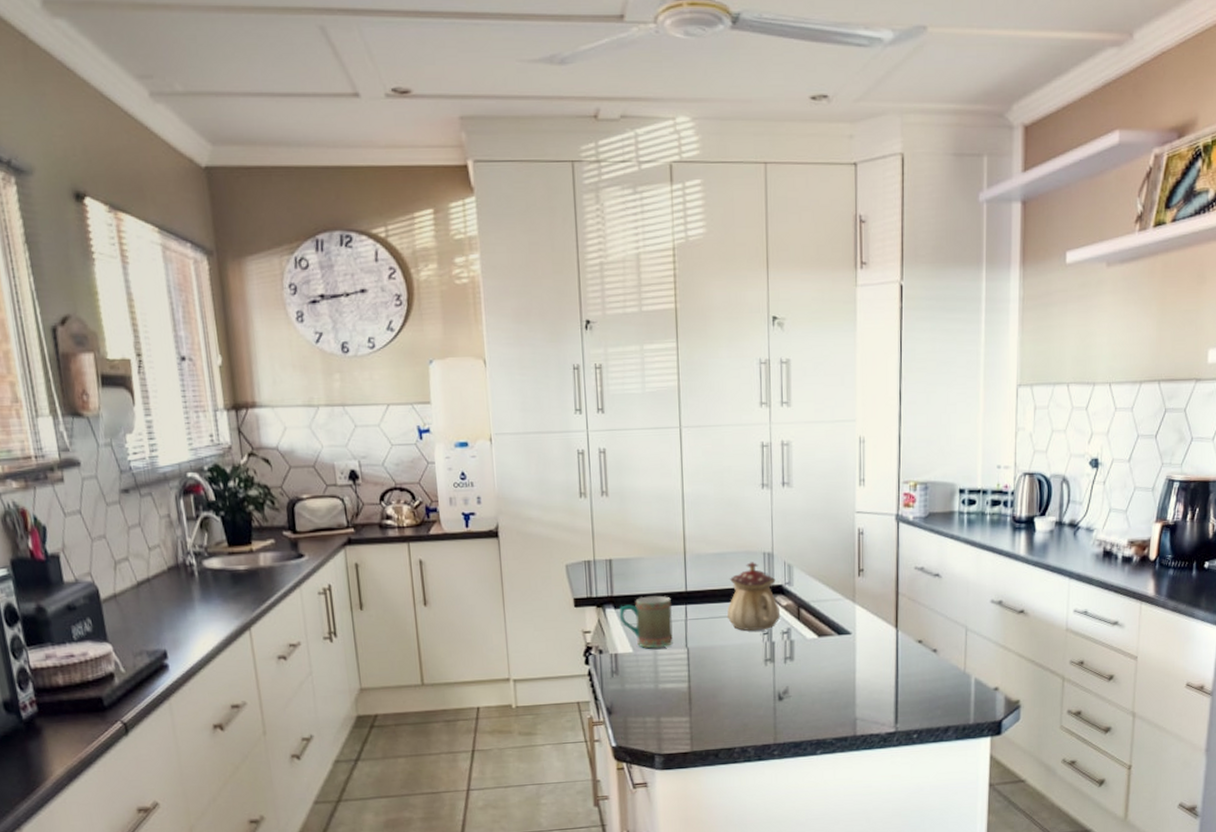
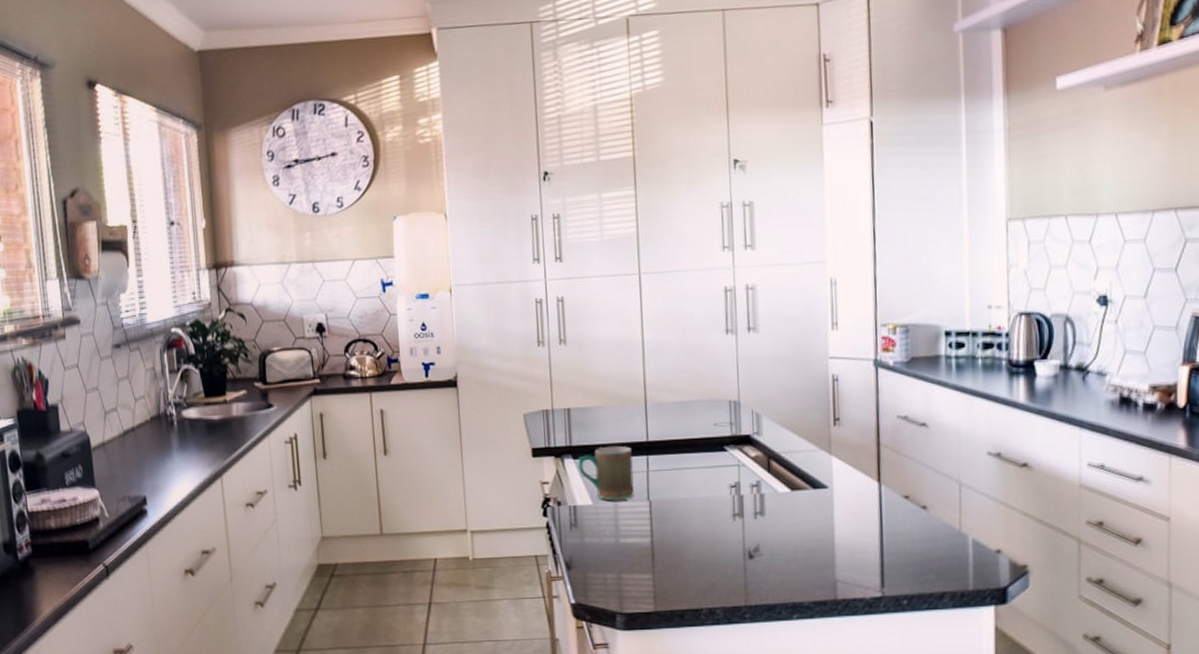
teapot: present [726,562,781,631] -> none [691,410,749,483]

